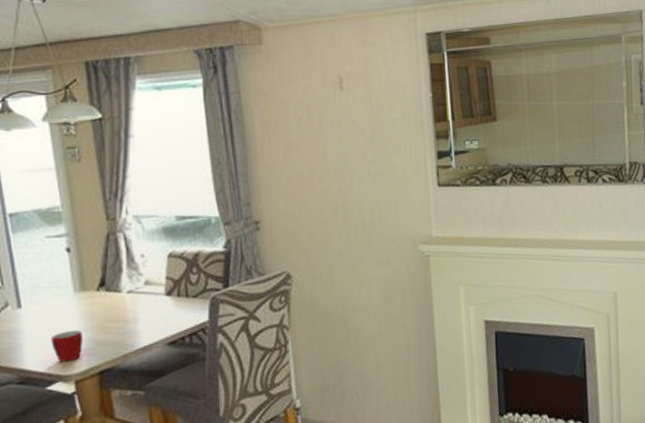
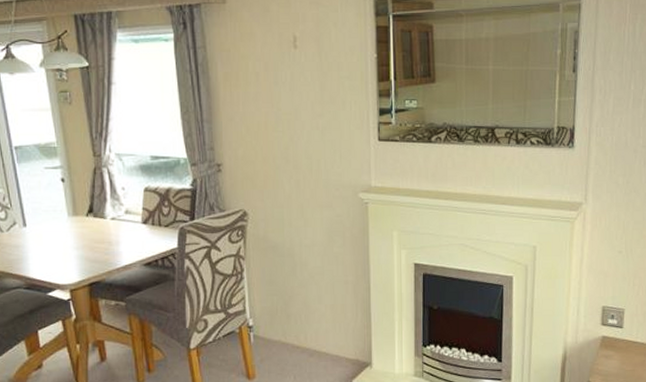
mug: present [51,329,83,362] -> none [51,247,76,274]

